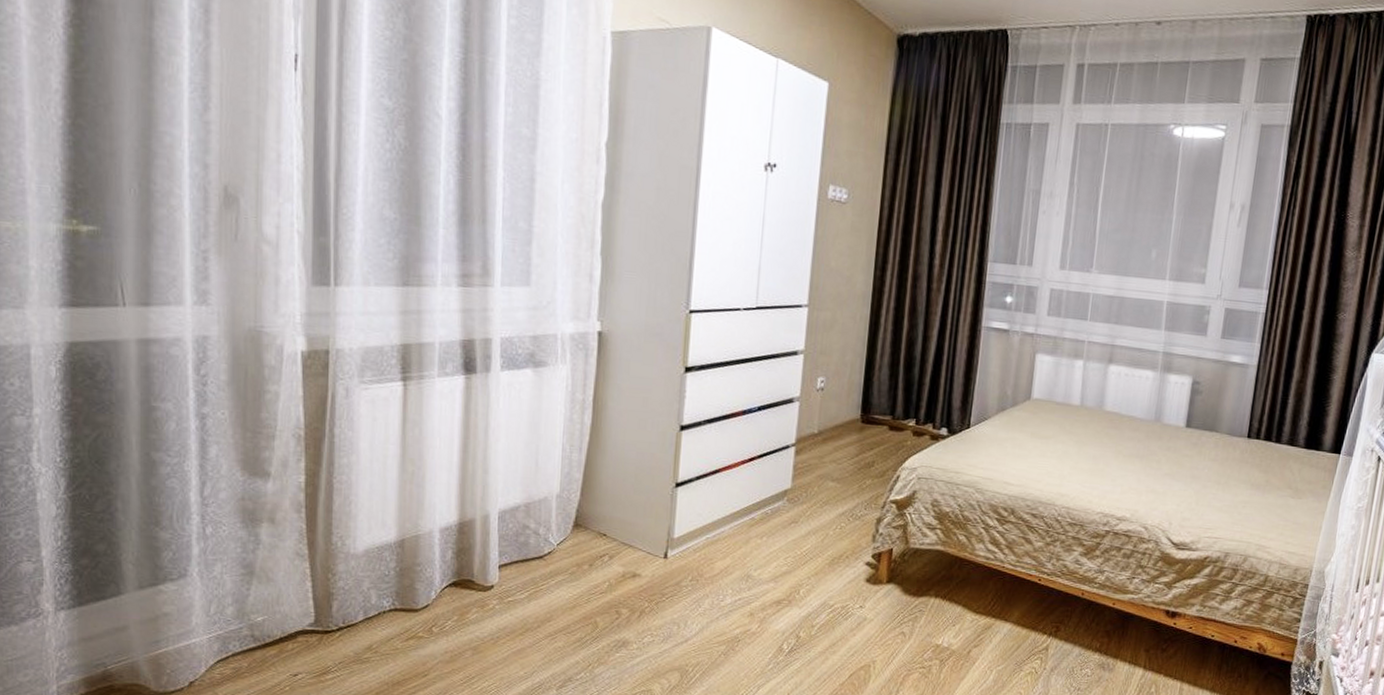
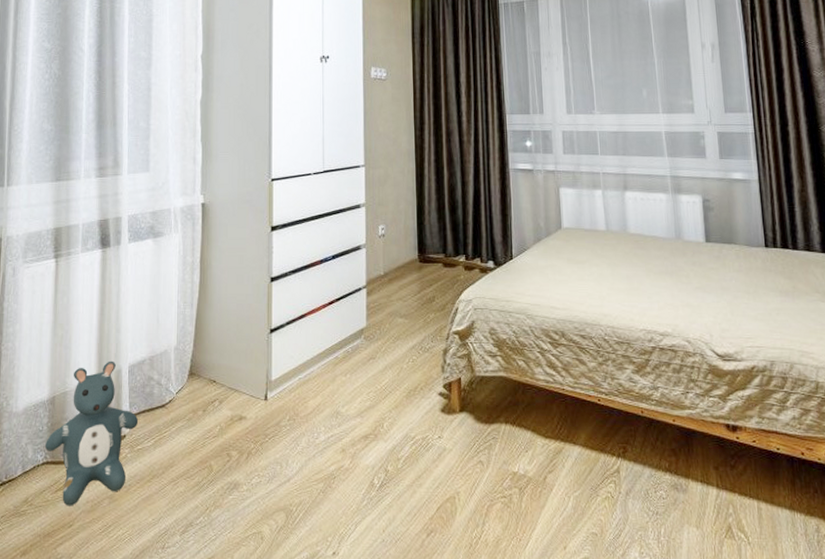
stuffed animal: none [392,504,510,656] -> present [44,361,139,506]

